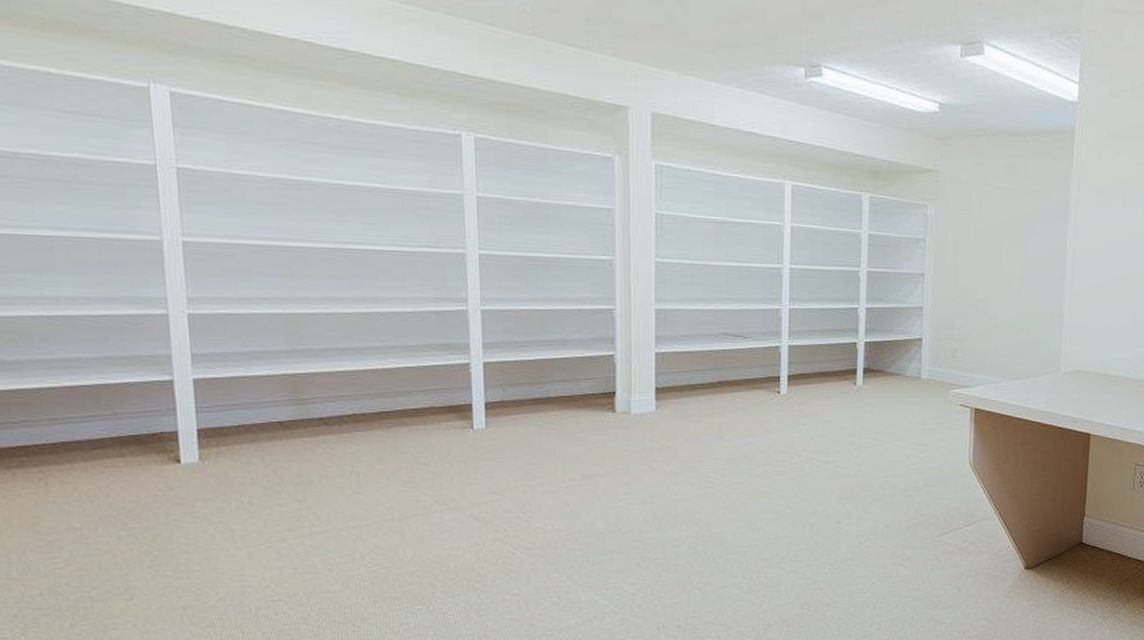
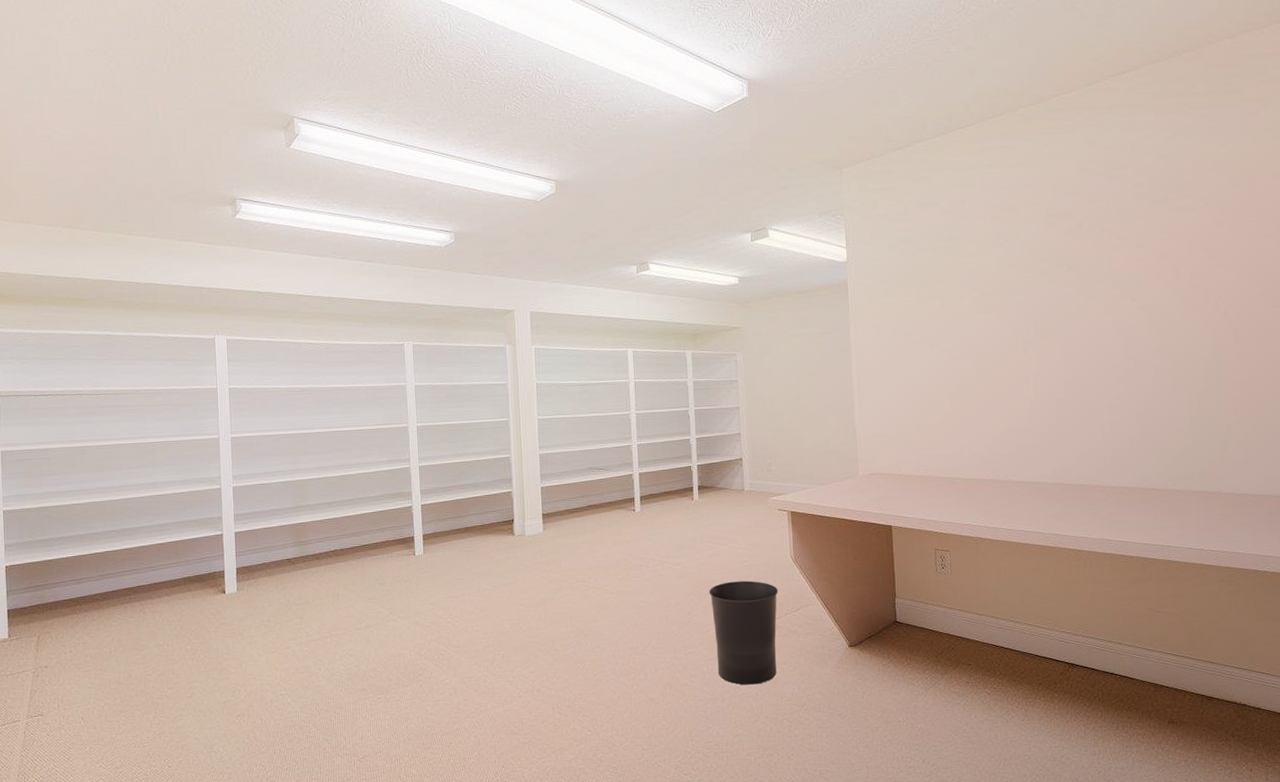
waste bin: none [866,487,950,608] -> present [709,580,779,685]

